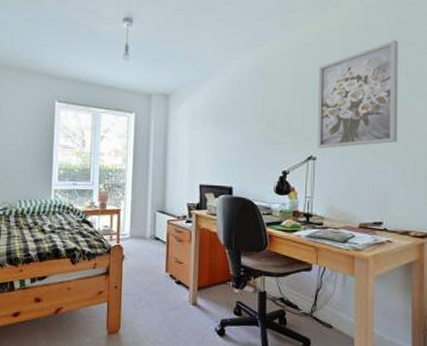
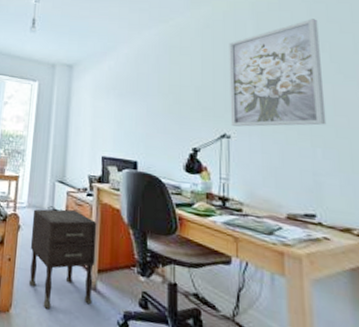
nightstand: none [135,237,196,326] -> present [28,209,97,309]

